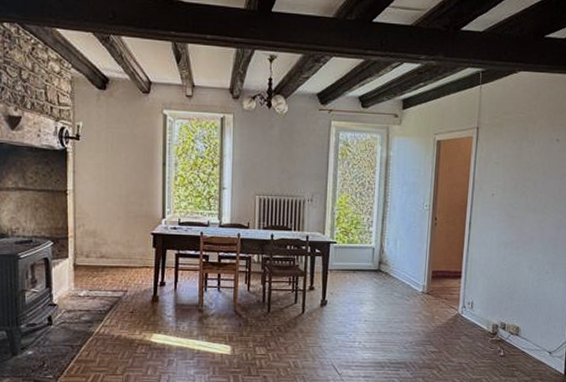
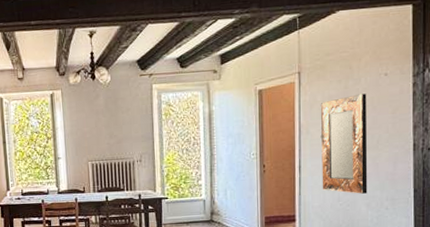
home mirror: none [489,156,539,256] -> present [321,93,368,194]

